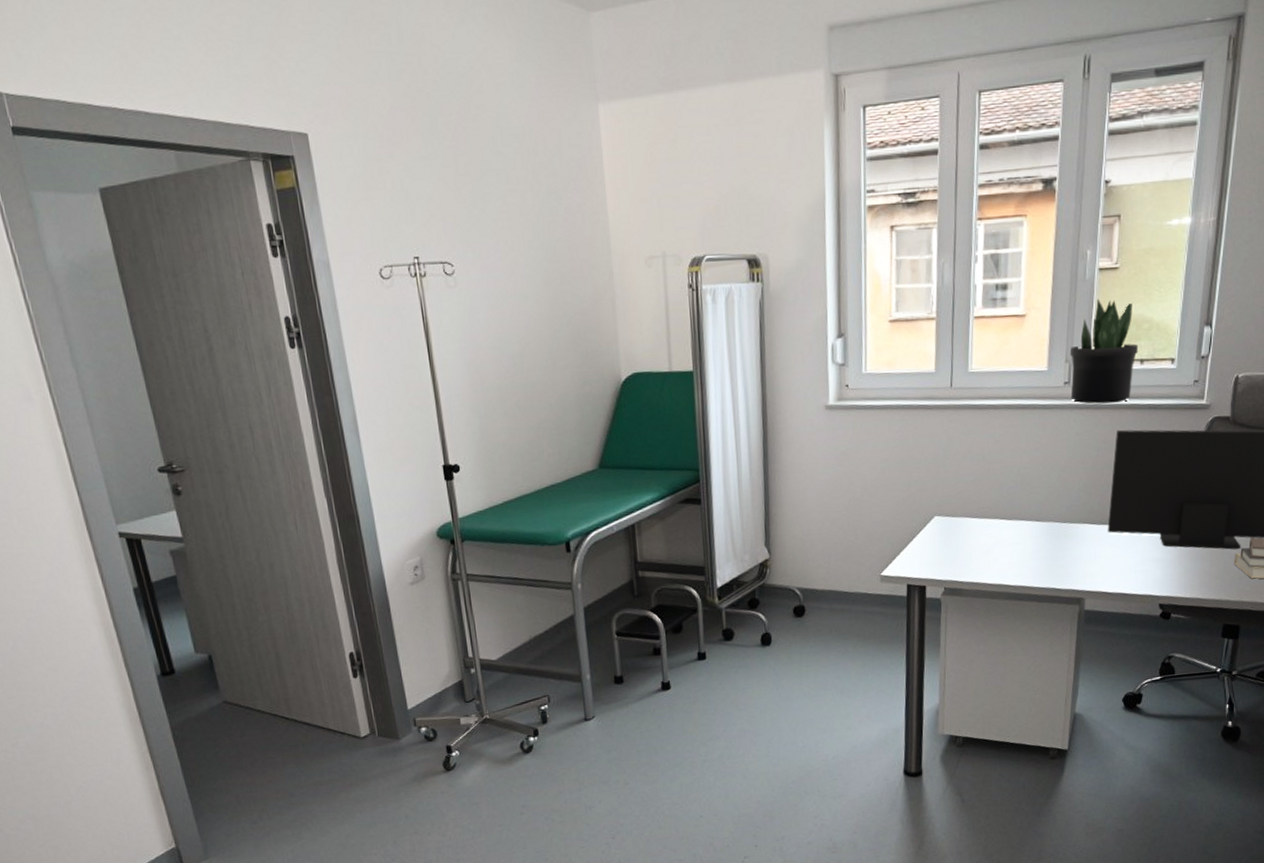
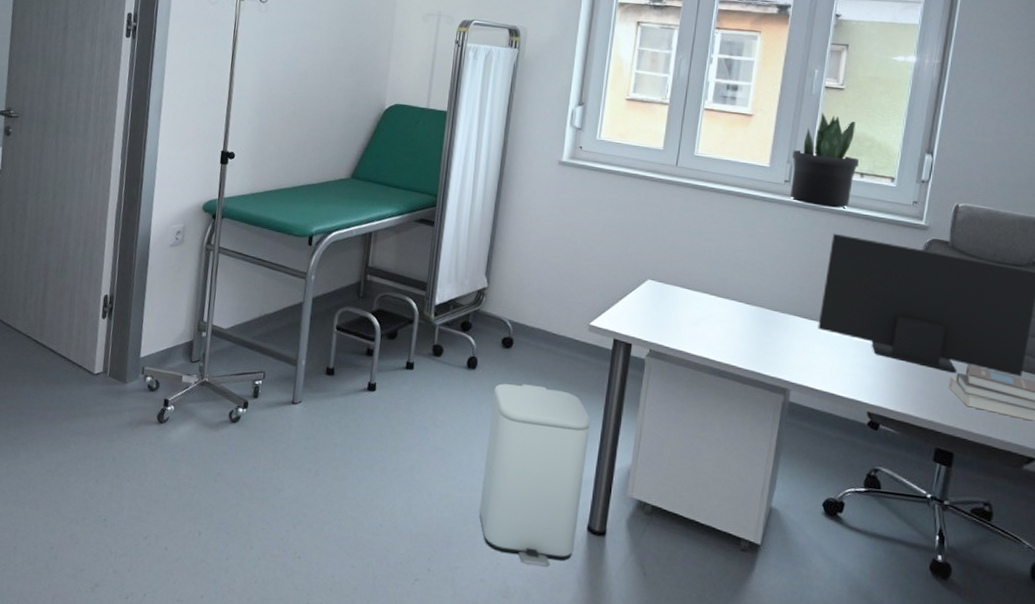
pedal bin: none [793,647,895,819] -> present [479,383,591,567]

